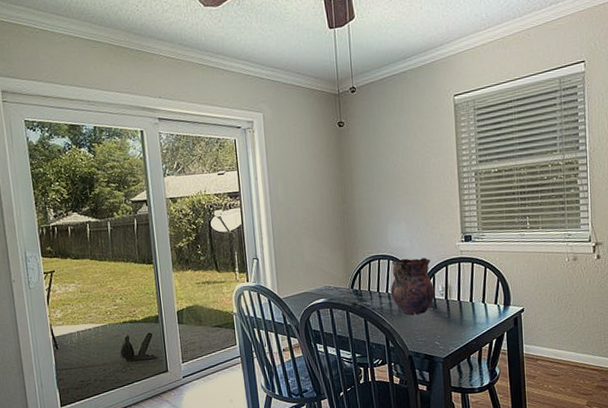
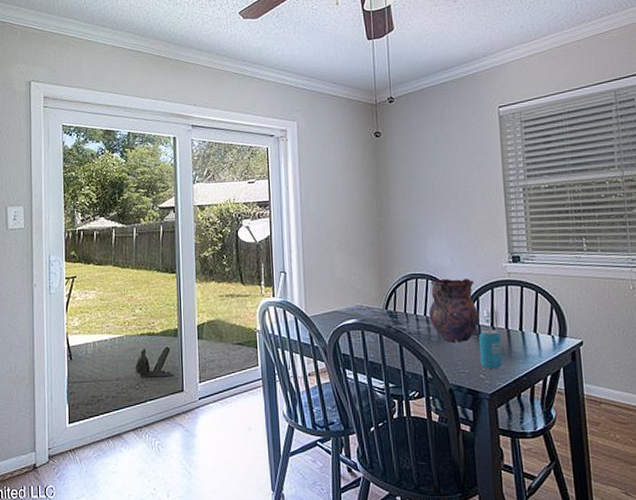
beverage can: none [435,301,455,337] -> present [479,329,503,370]

